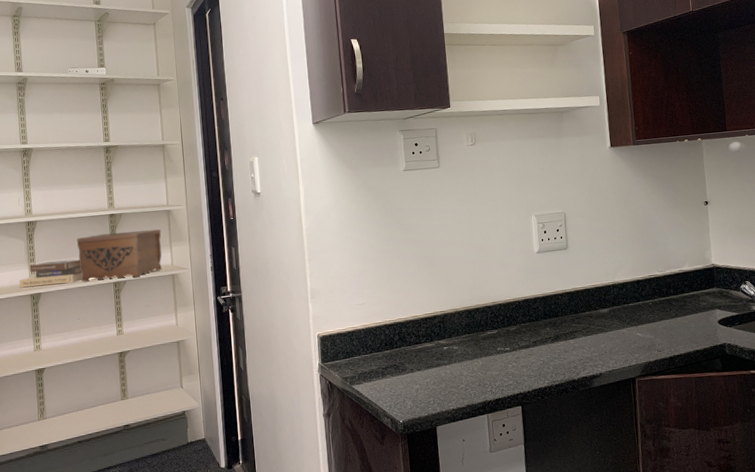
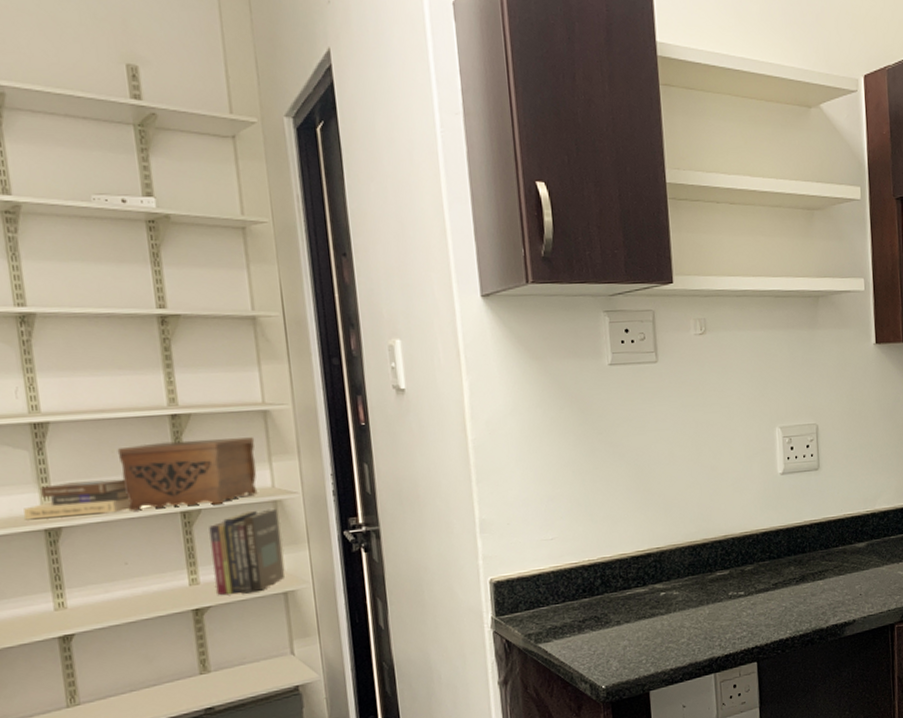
books: none [130,280,178,342] -> present [209,508,284,595]

